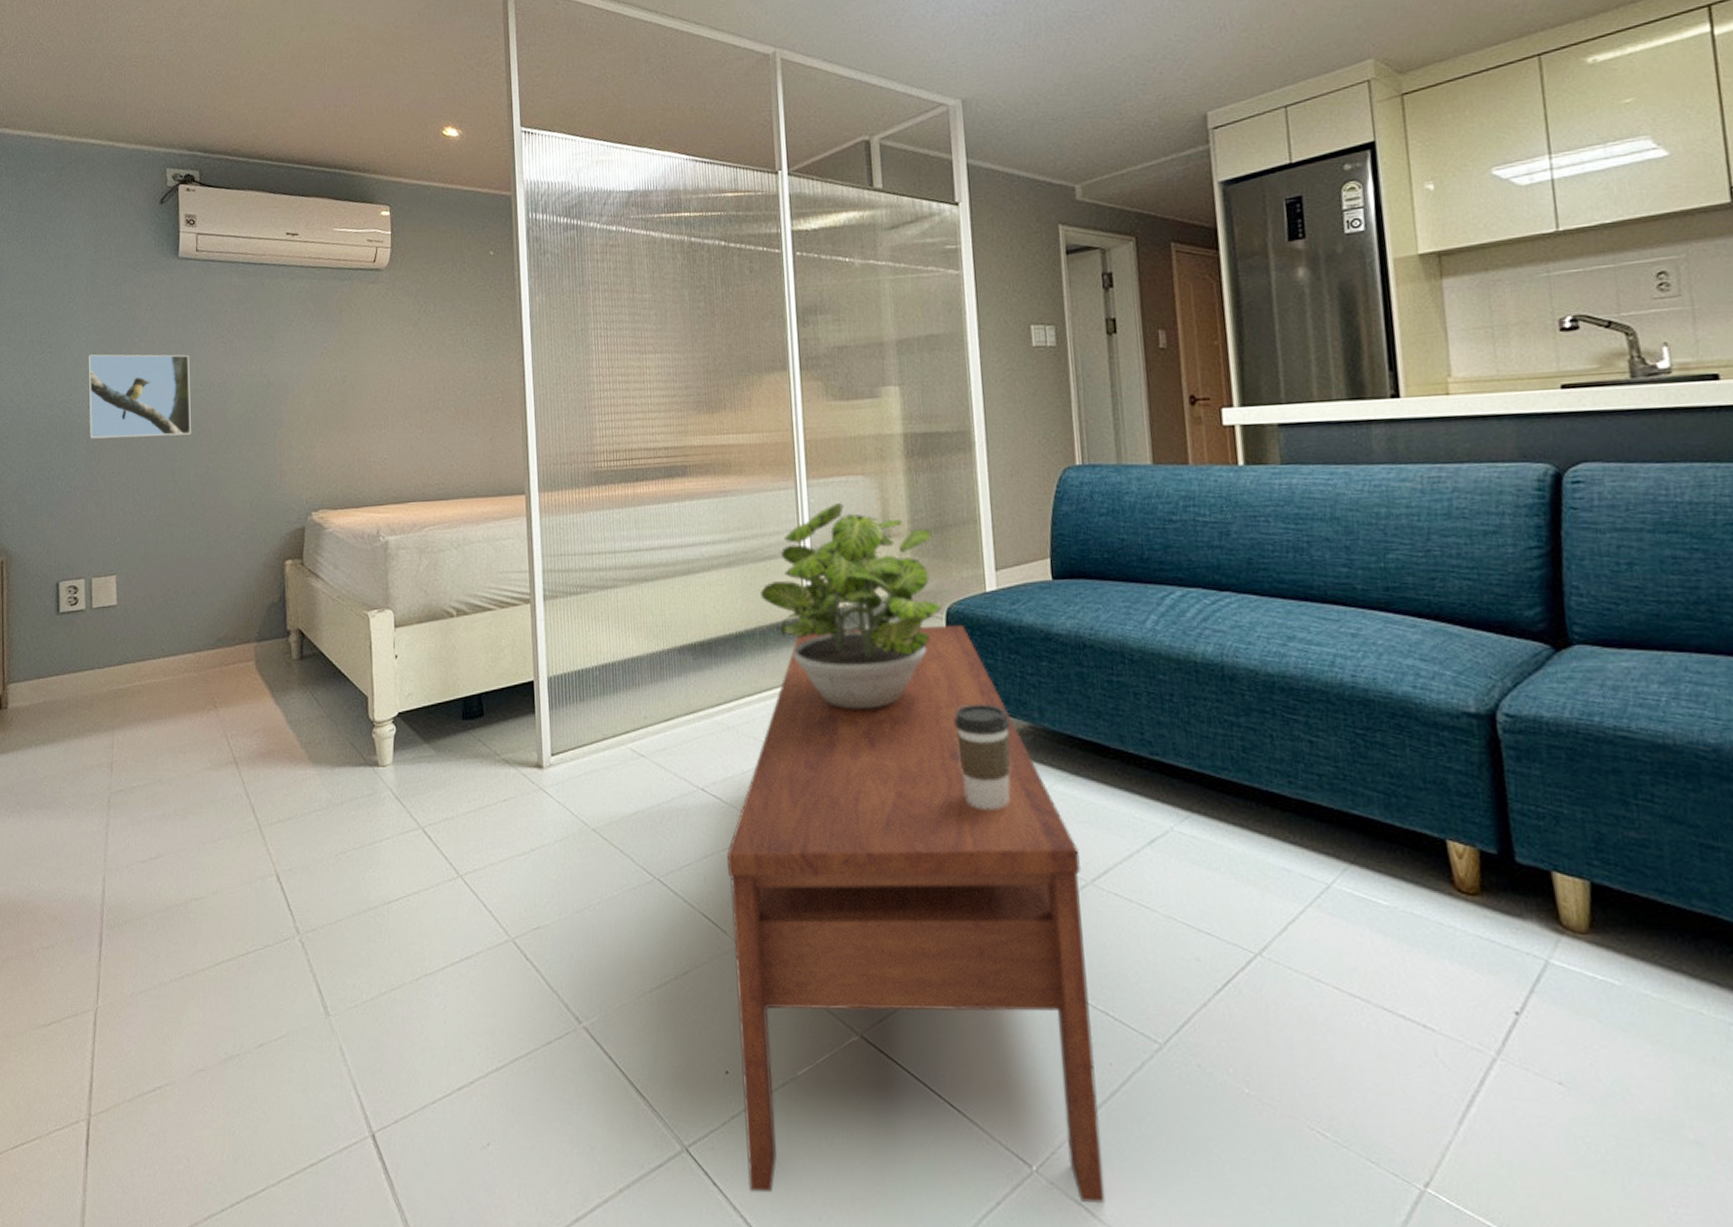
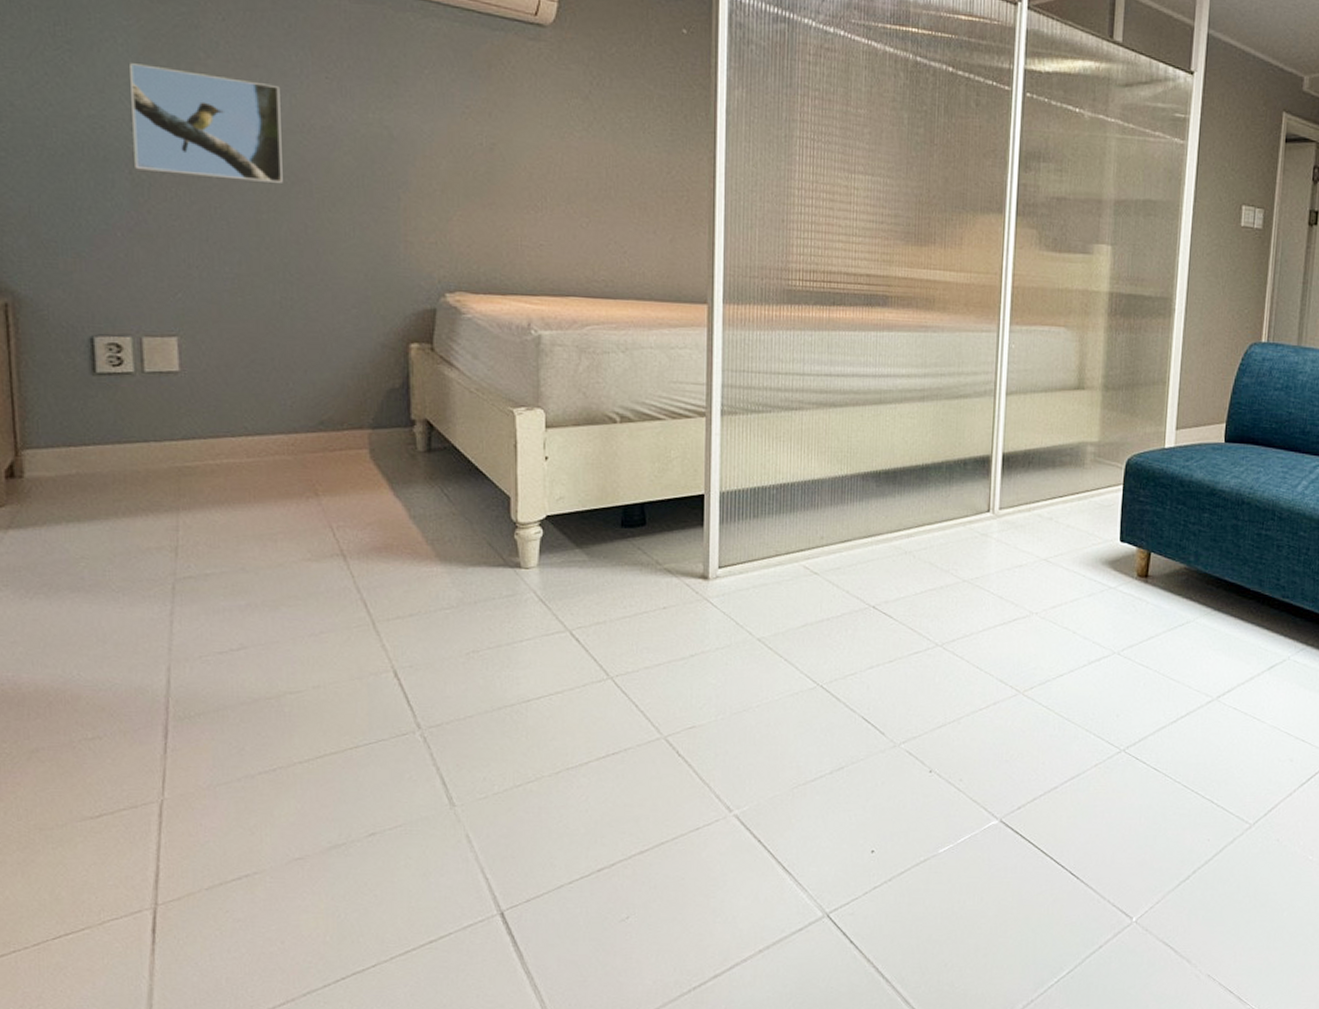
coffee table: present [726,624,1106,1204] -> none [882,471,1211,947]
potted plant: present [760,503,942,710] -> none [951,351,1123,544]
coffee cup: present [954,704,1011,809] -> none [1119,546,1168,636]

